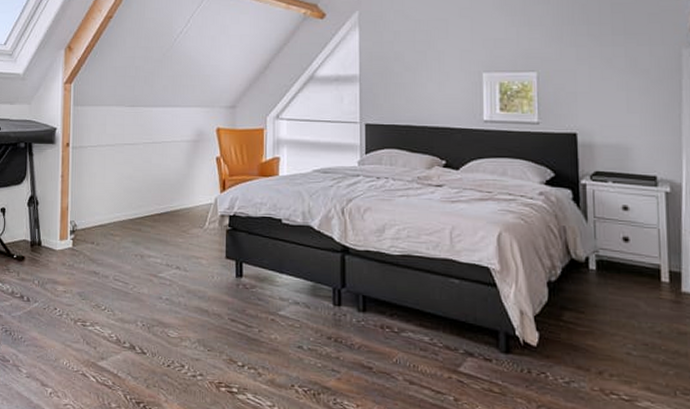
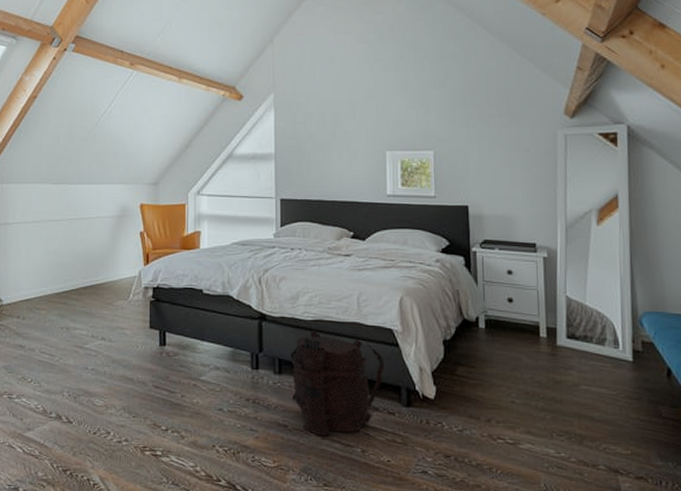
backpack: none [376,267,481,382] -> present [291,331,385,437]

